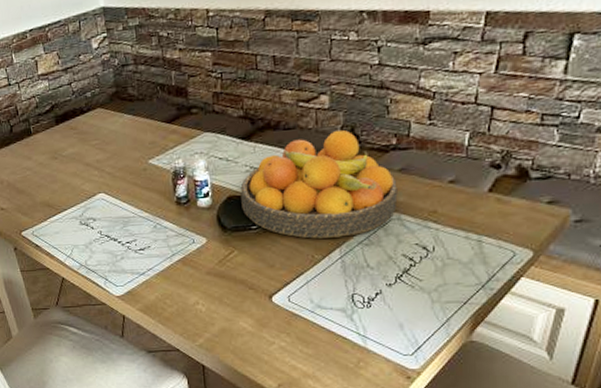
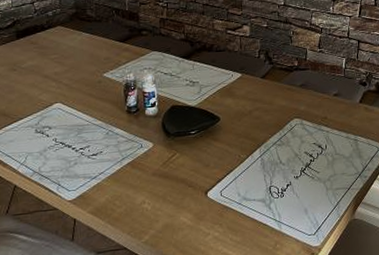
fruit bowl: present [240,130,398,239] -> none [182,53,300,141]

